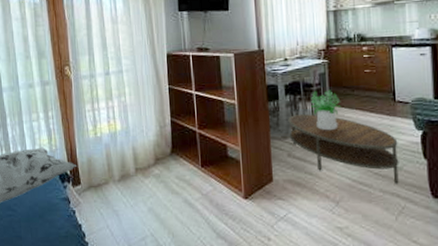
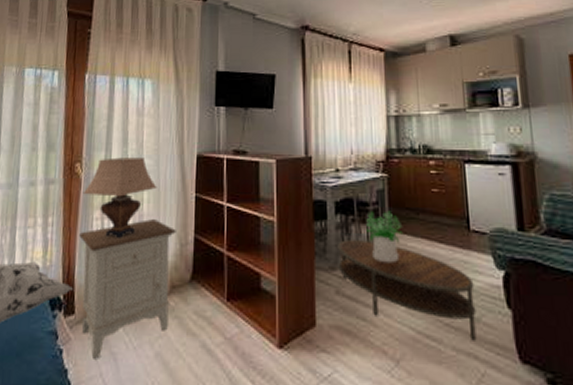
table lamp: none [74,59,136,125] -> present [82,157,157,238]
nightstand: none [76,108,158,216] -> present [79,219,176,359]

